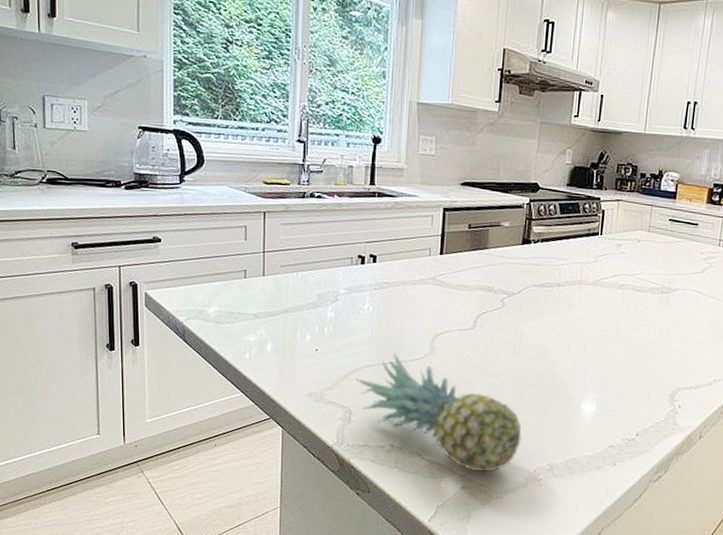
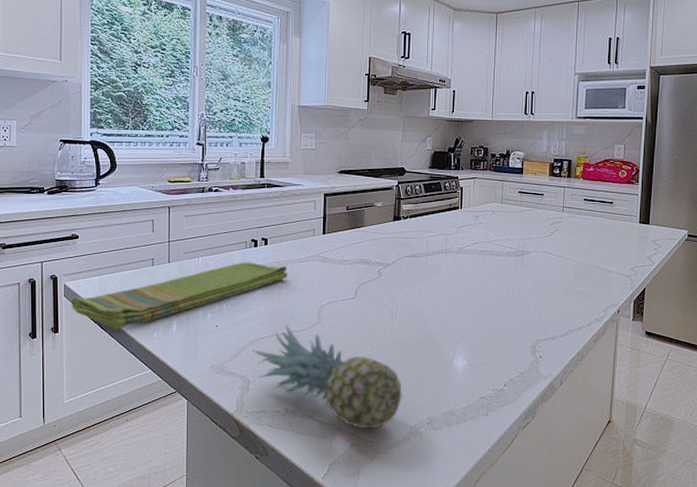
dish towel: none [153,280,398,347] -> present [71,262,287,330]

